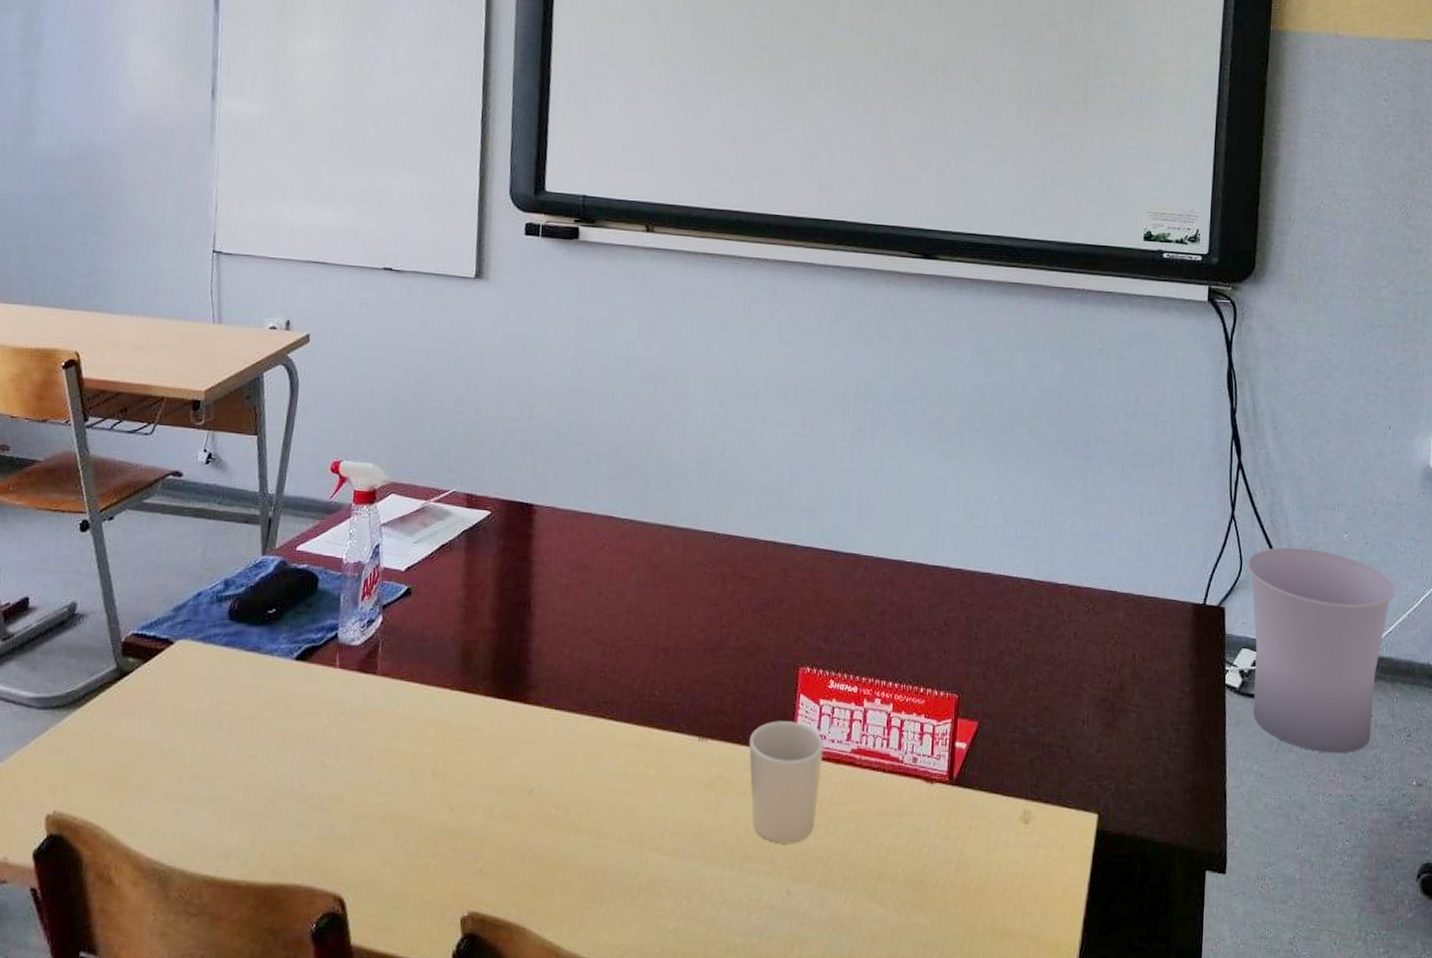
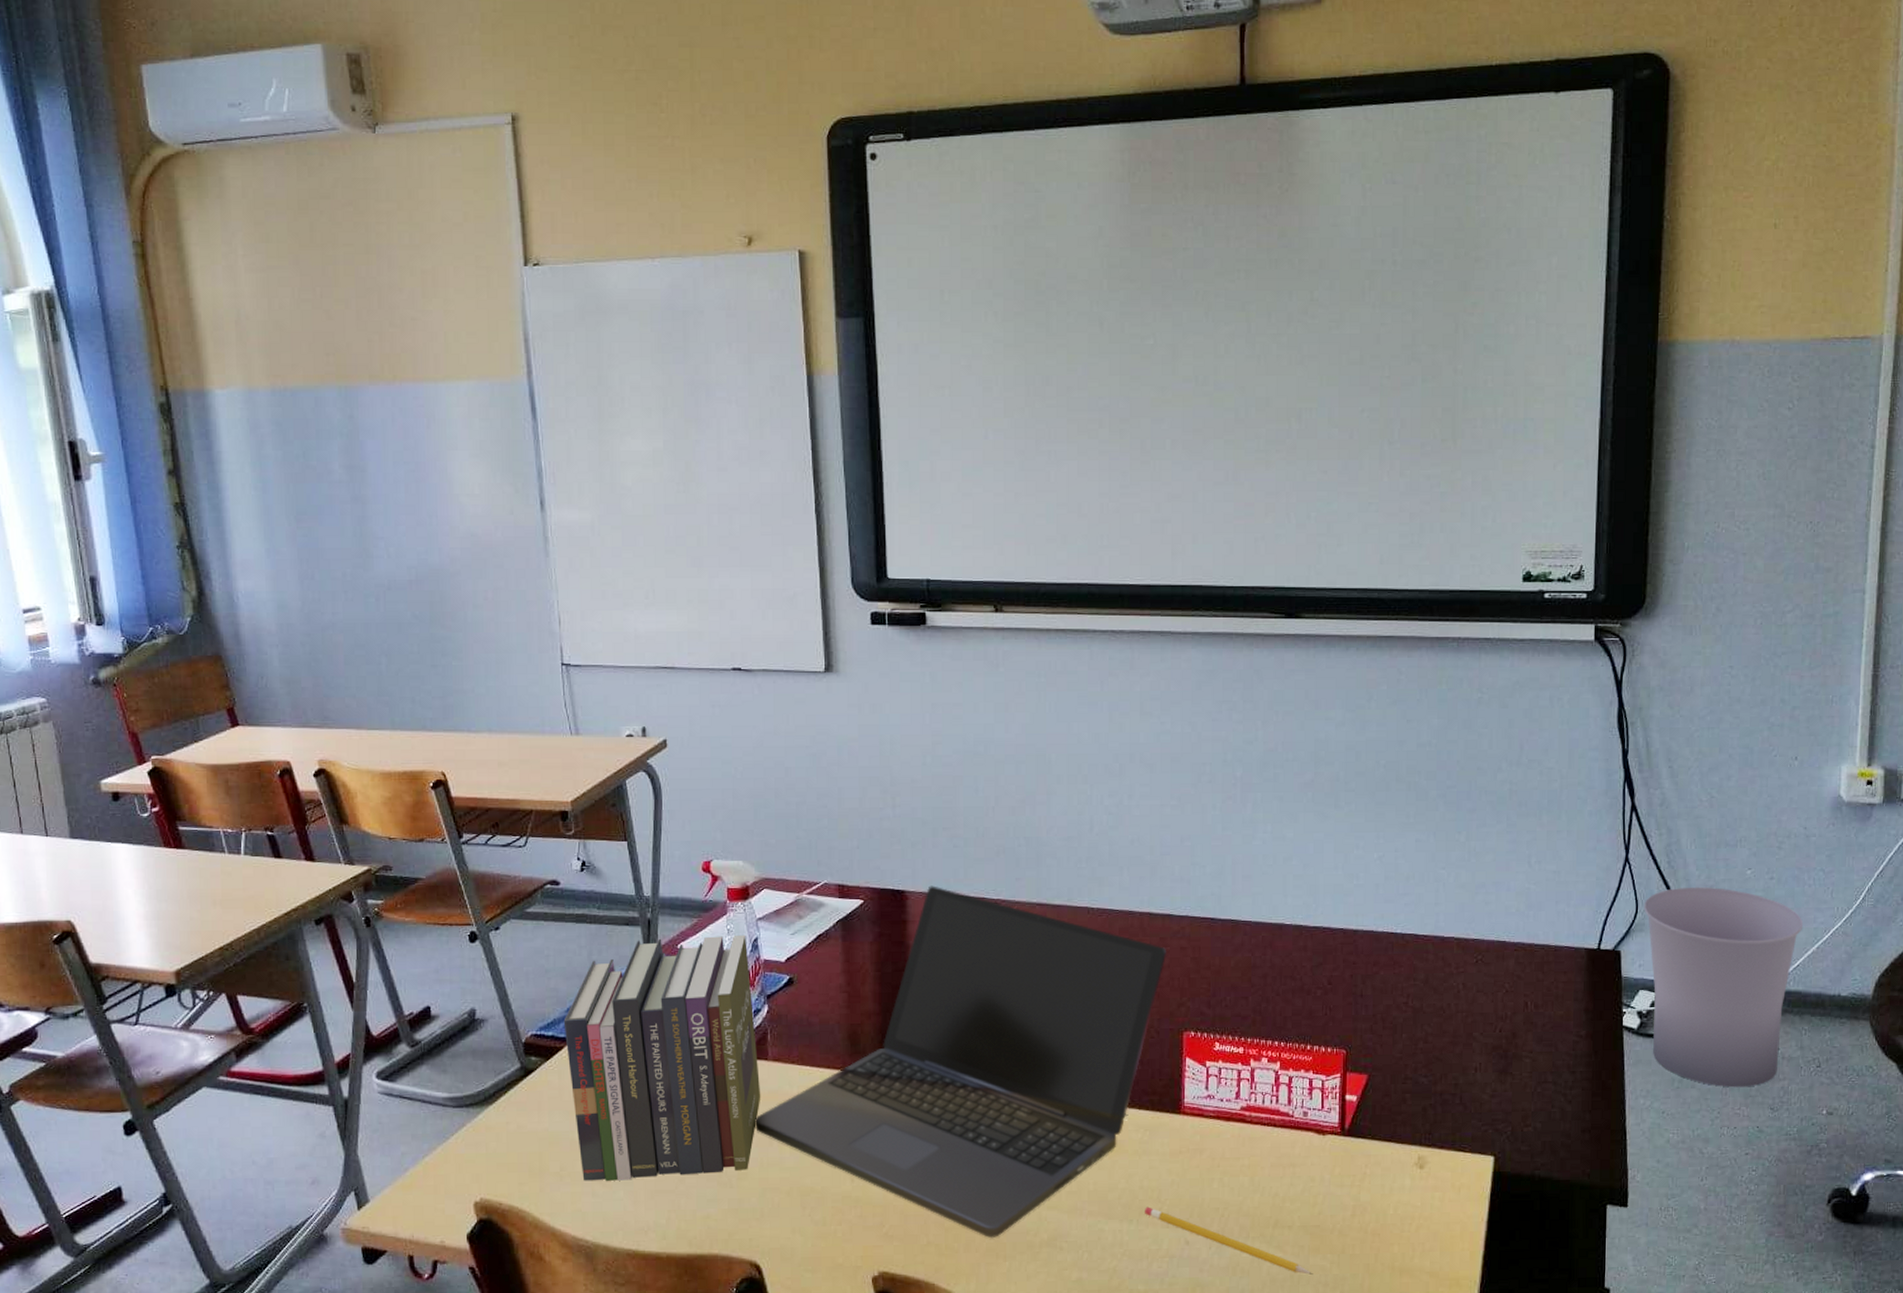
books: none [166,539,368,799] -> present [563,934,761,1181]
laptop: none [355,500,789,880] -> present [755,885,1167,1239]
pencil: none [748,852,914,933] -> present [1145,1207,1313,1275]
mug: present [749,721,824,843] -> none [1139,1083,1212,1197]

